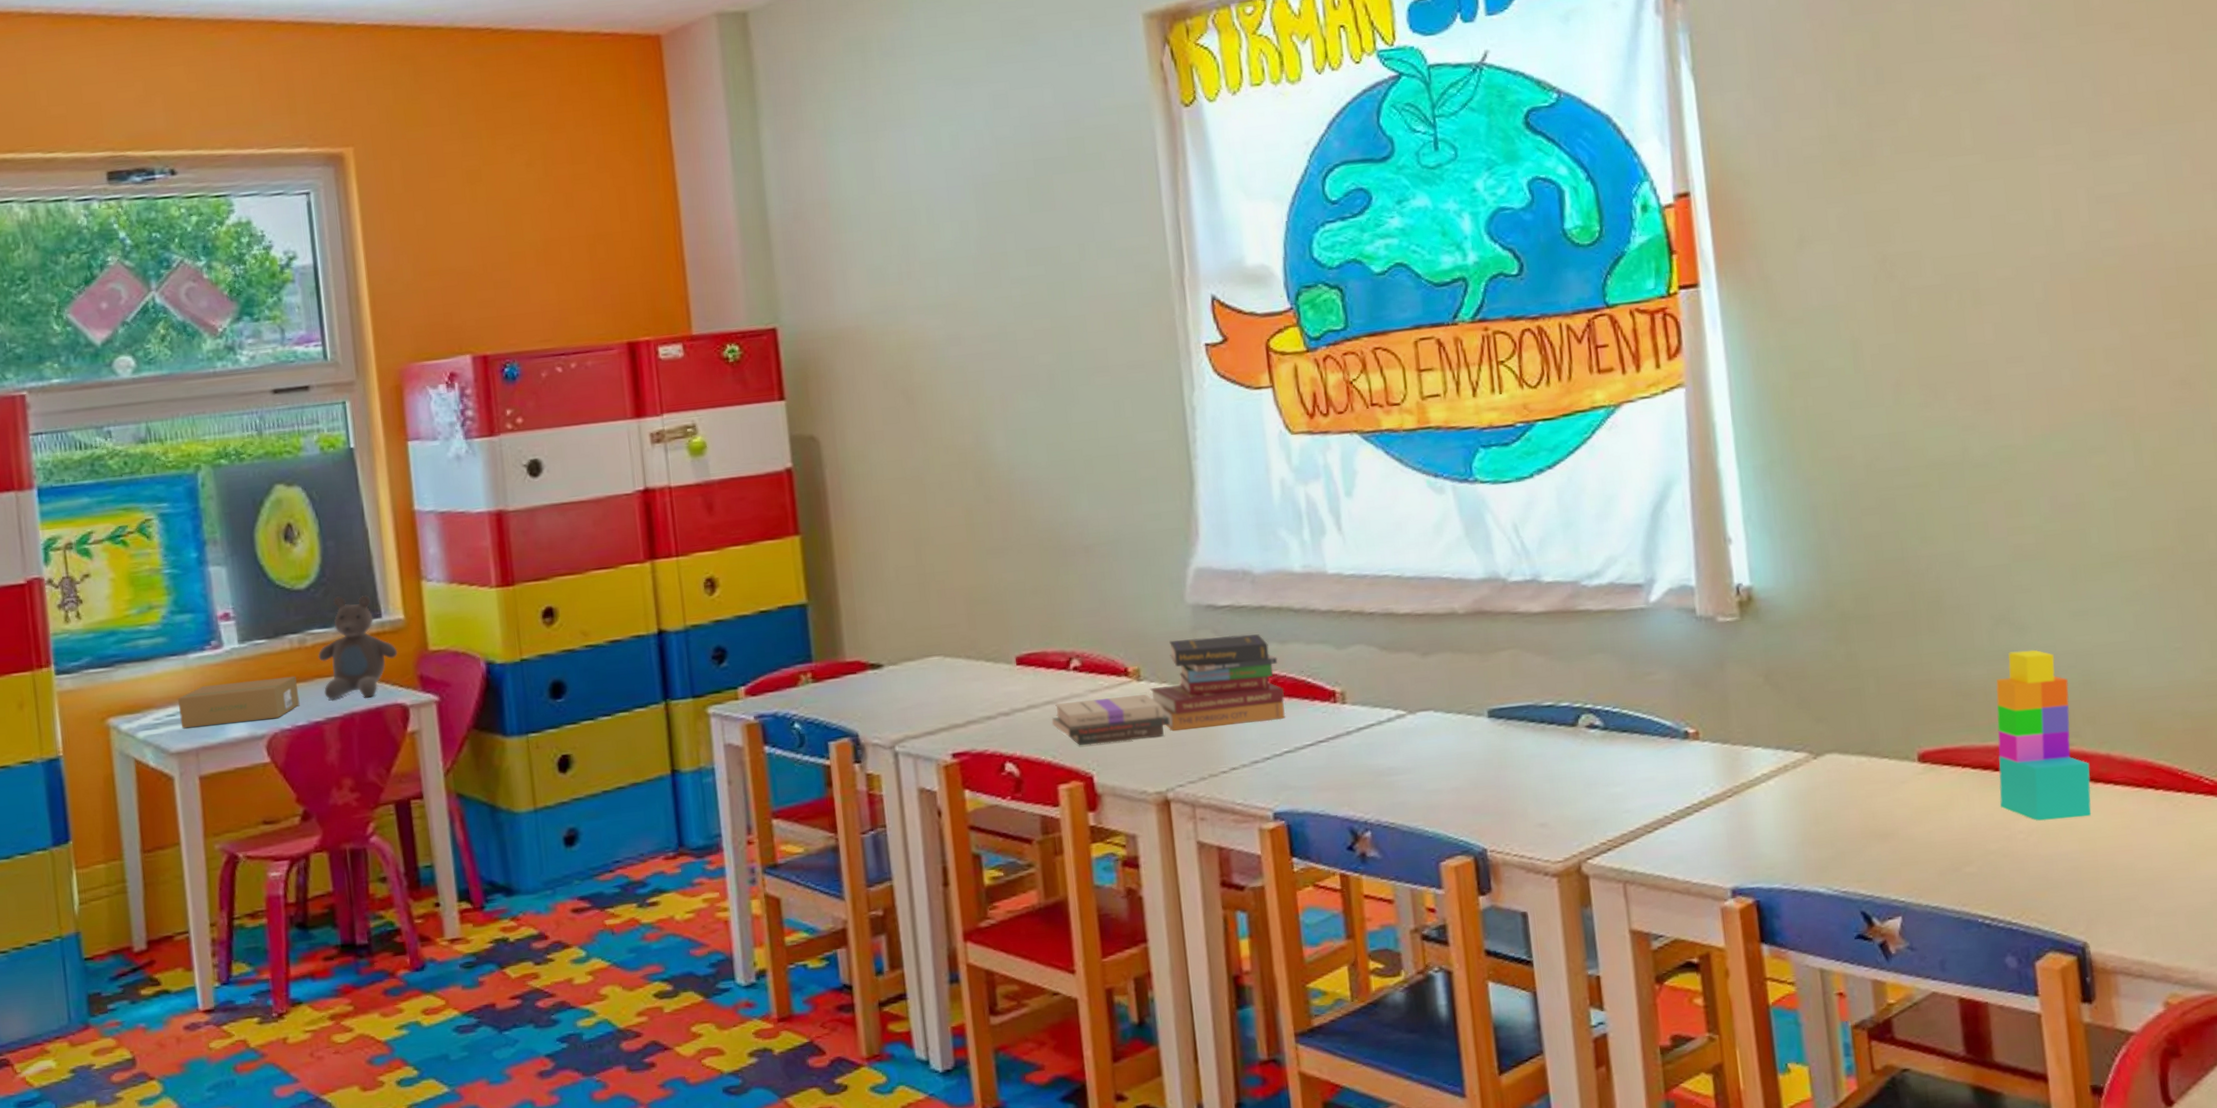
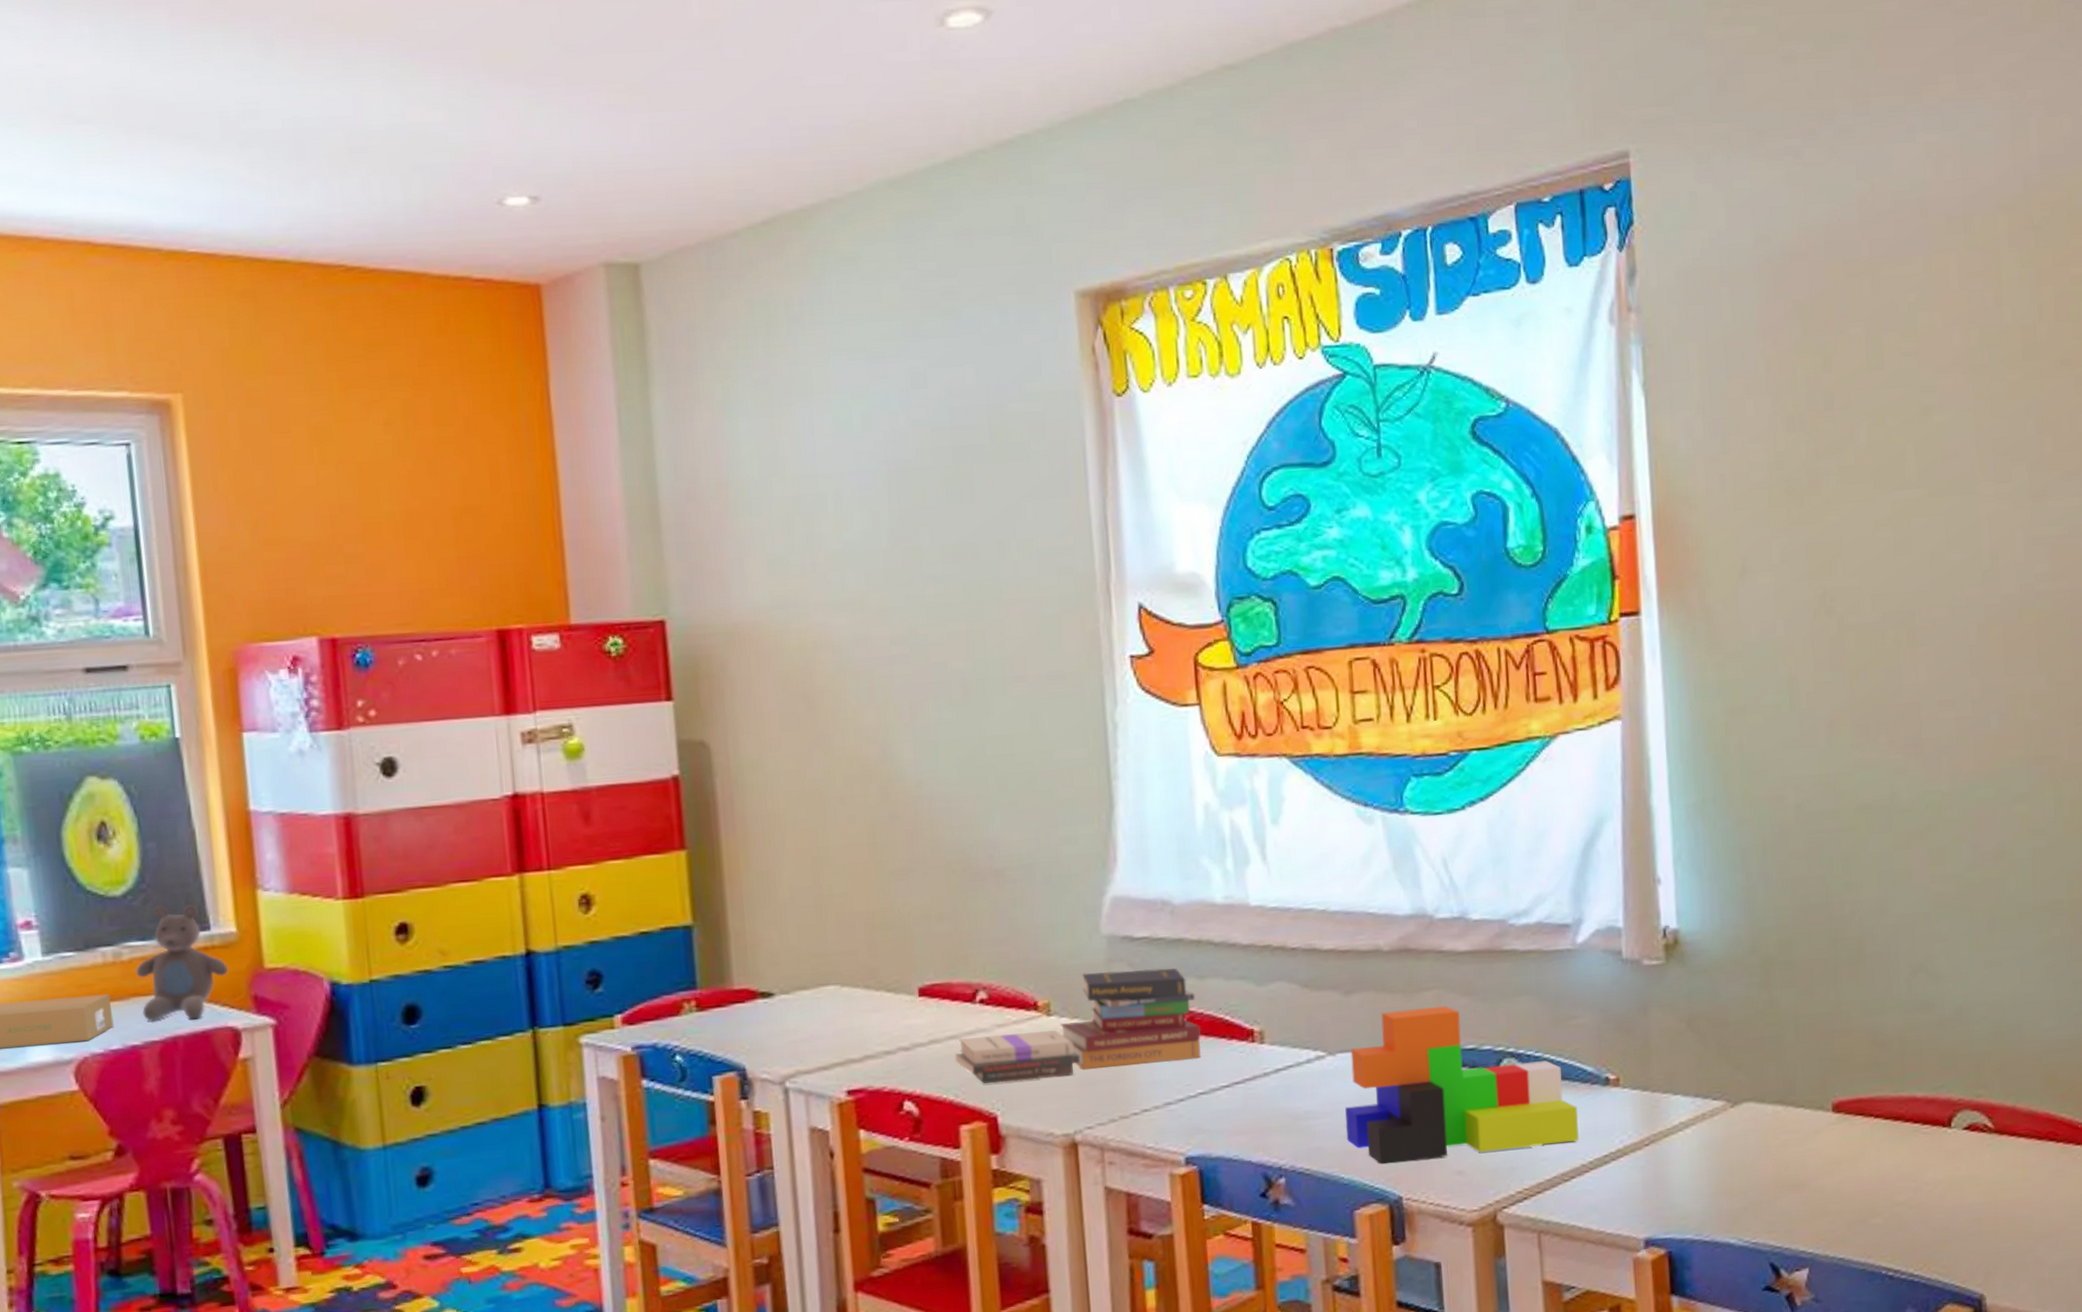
toy blocks: none [1427,665,1660,817] -> present [1345,1006,1579,1164]
toy blocks: present [1996,649,2091,821] -> none [1909,999,1996,1173]

